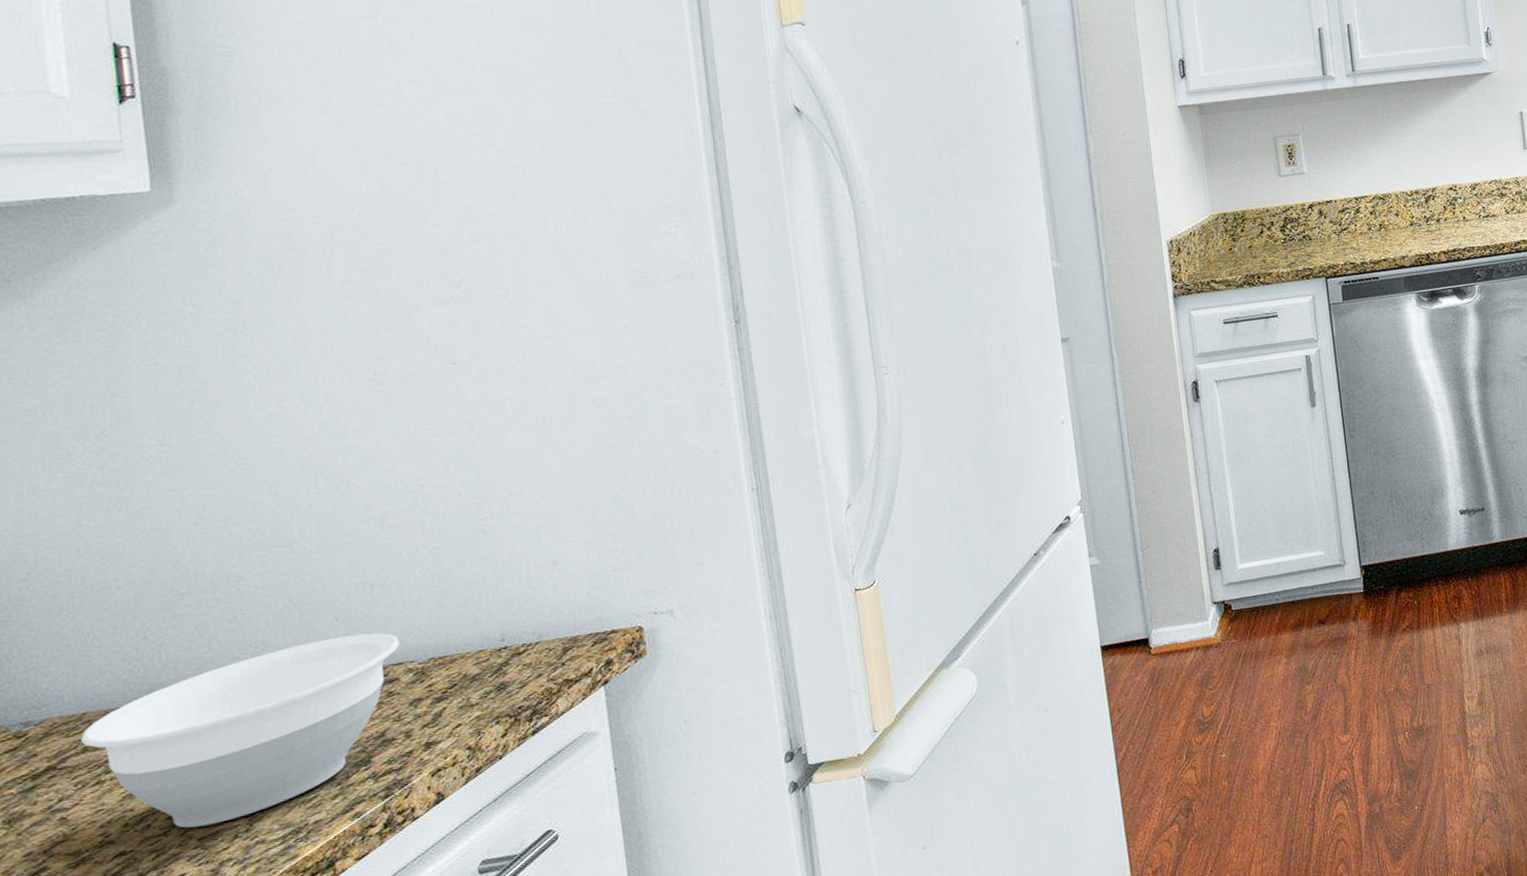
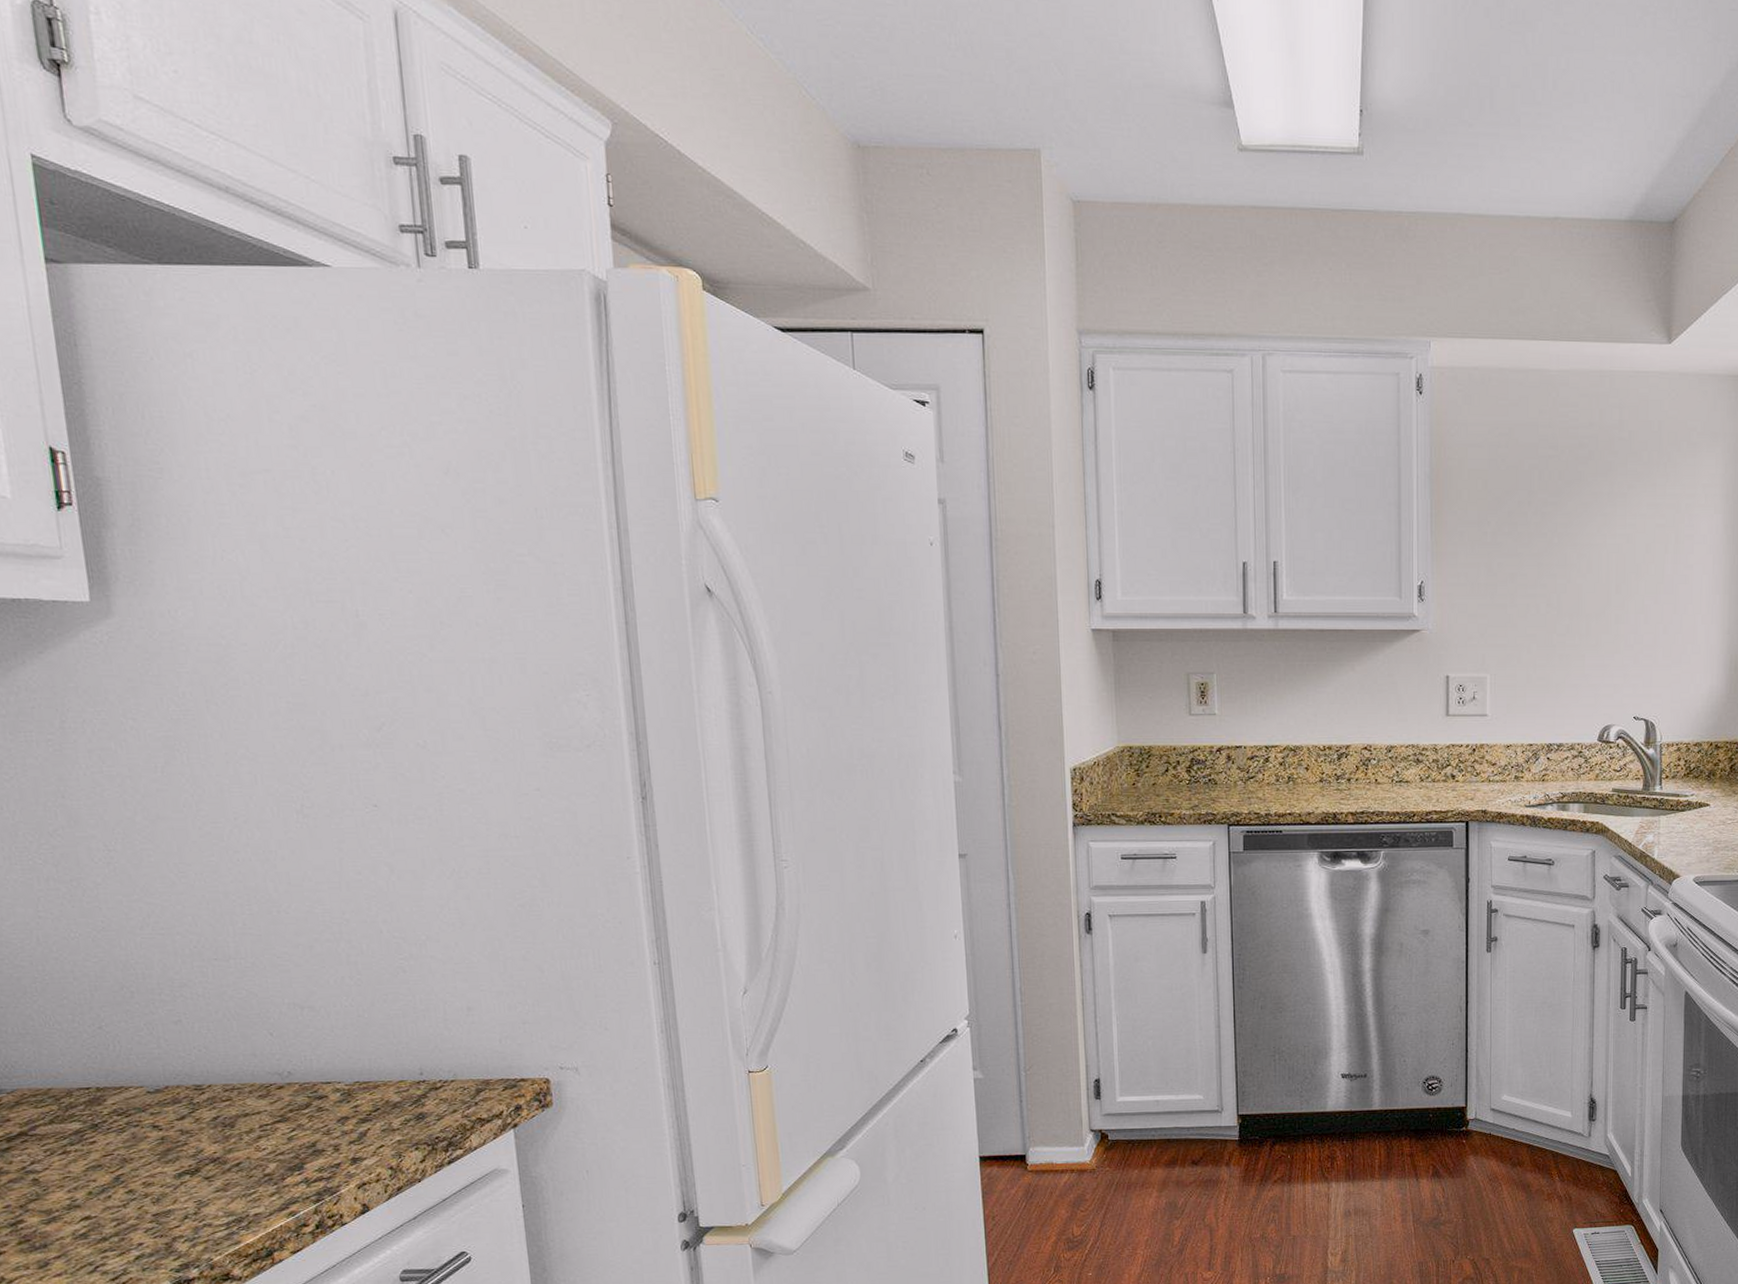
bowl: present [81,632,400,828] -> none [48,1050,328,1204]

